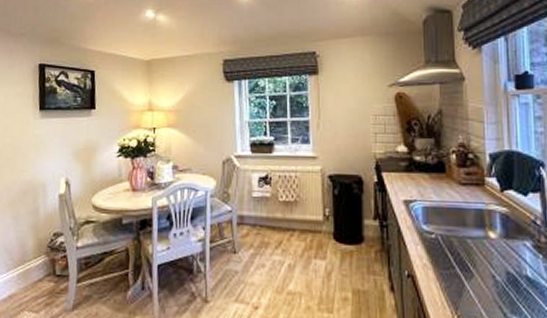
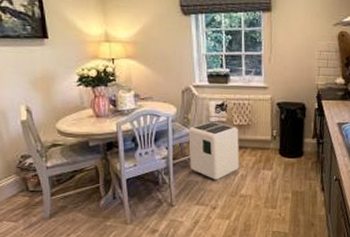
air purifier: none [228,196,286,270] -> present [188,121,240,180]

